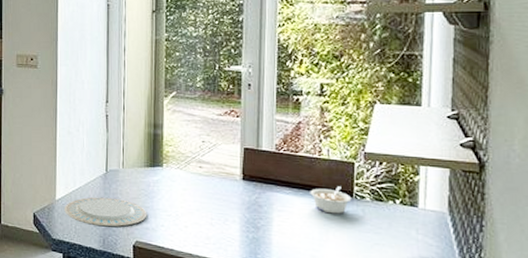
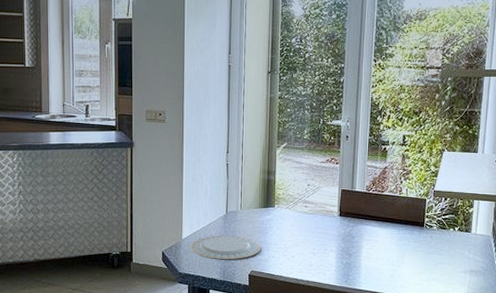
legume: present [310,186,352,214] -> none [392,218,423,241]

